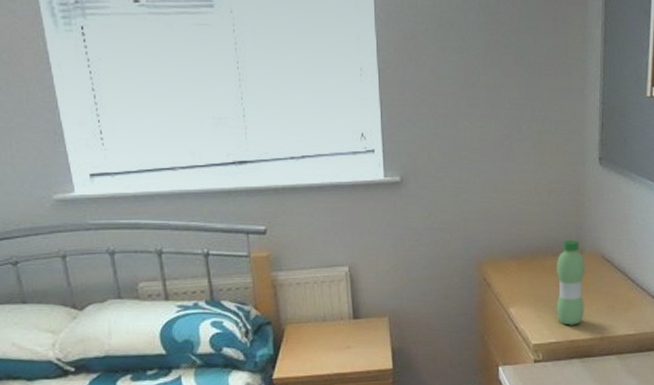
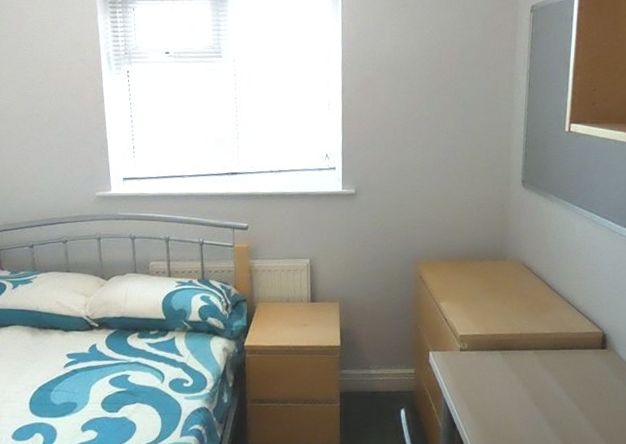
water bottle: present [556,239,585,326] -> none [481,248,508,321]

